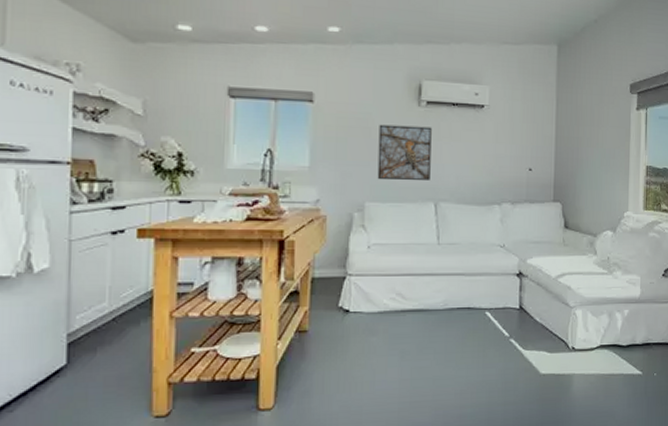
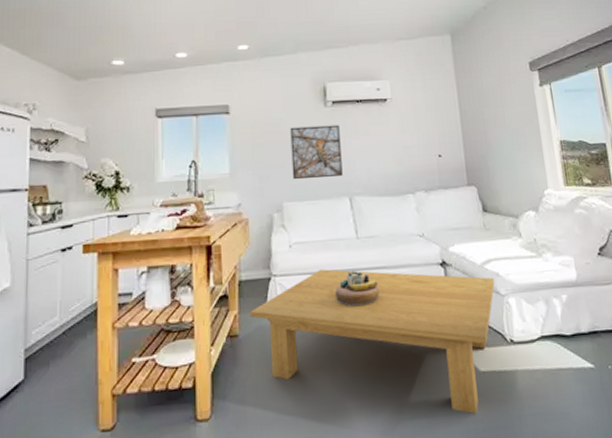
coffee table: none [321,272,566,411] -> present [249,269,495,415]
decorative bowl: none [410,274,455,310] -> present [334,270,380,307]

